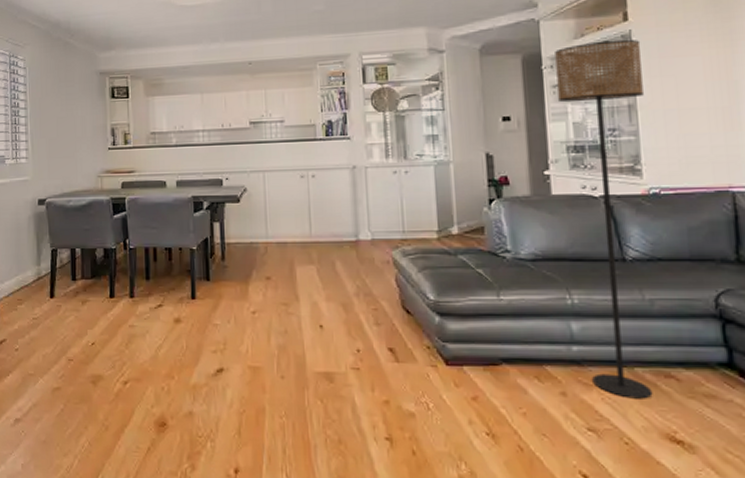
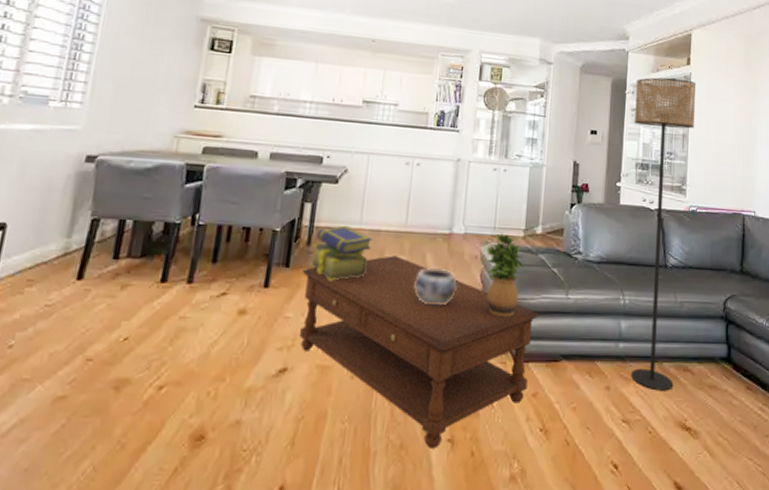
coffee table: none [221,265,468,446] -> present [300,255,539,449]
stack of books: none [227,240,281,291] -> present [311,225,373,281]
decorative bowl: none [328,274,372,311] -> present [414,267,457,306]
potted plant: none [397,236,443,320] -> present [486,233,524,316]

